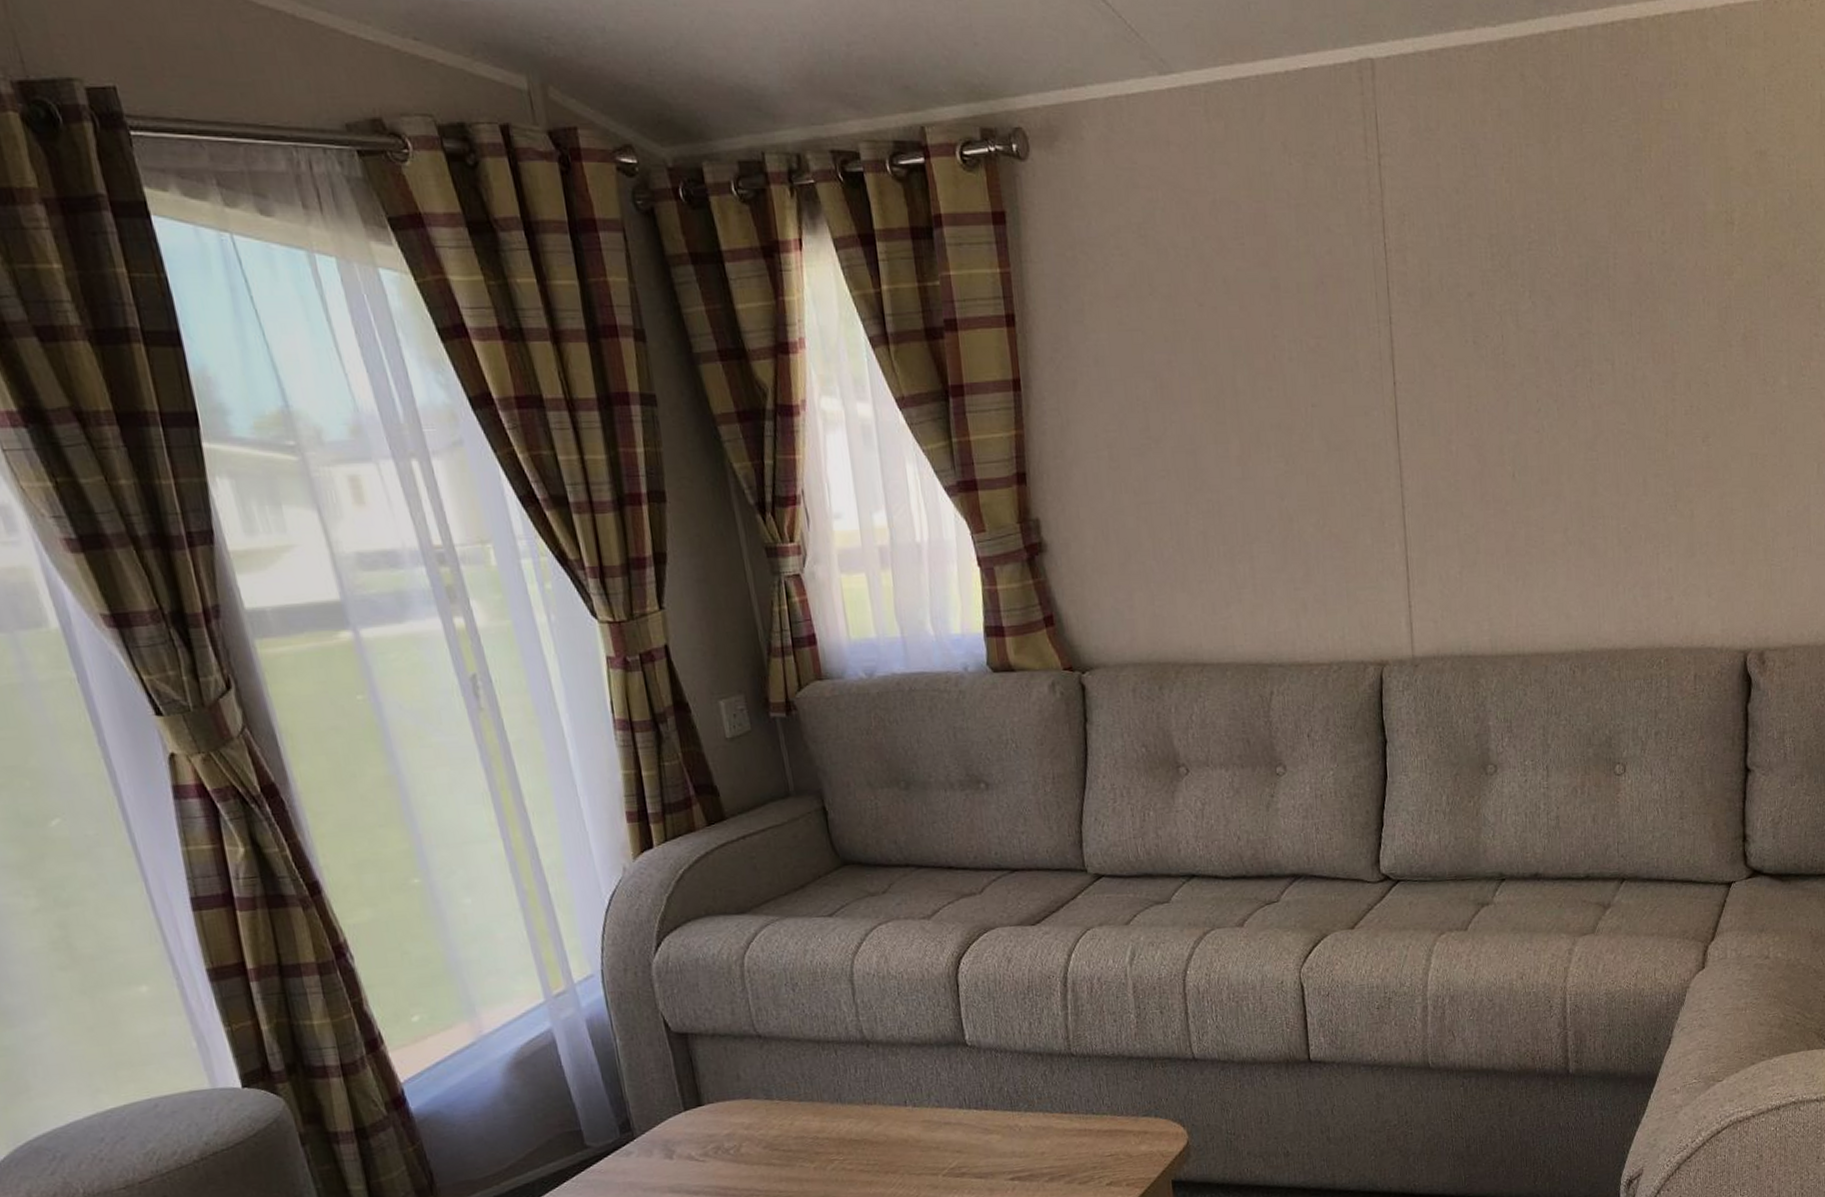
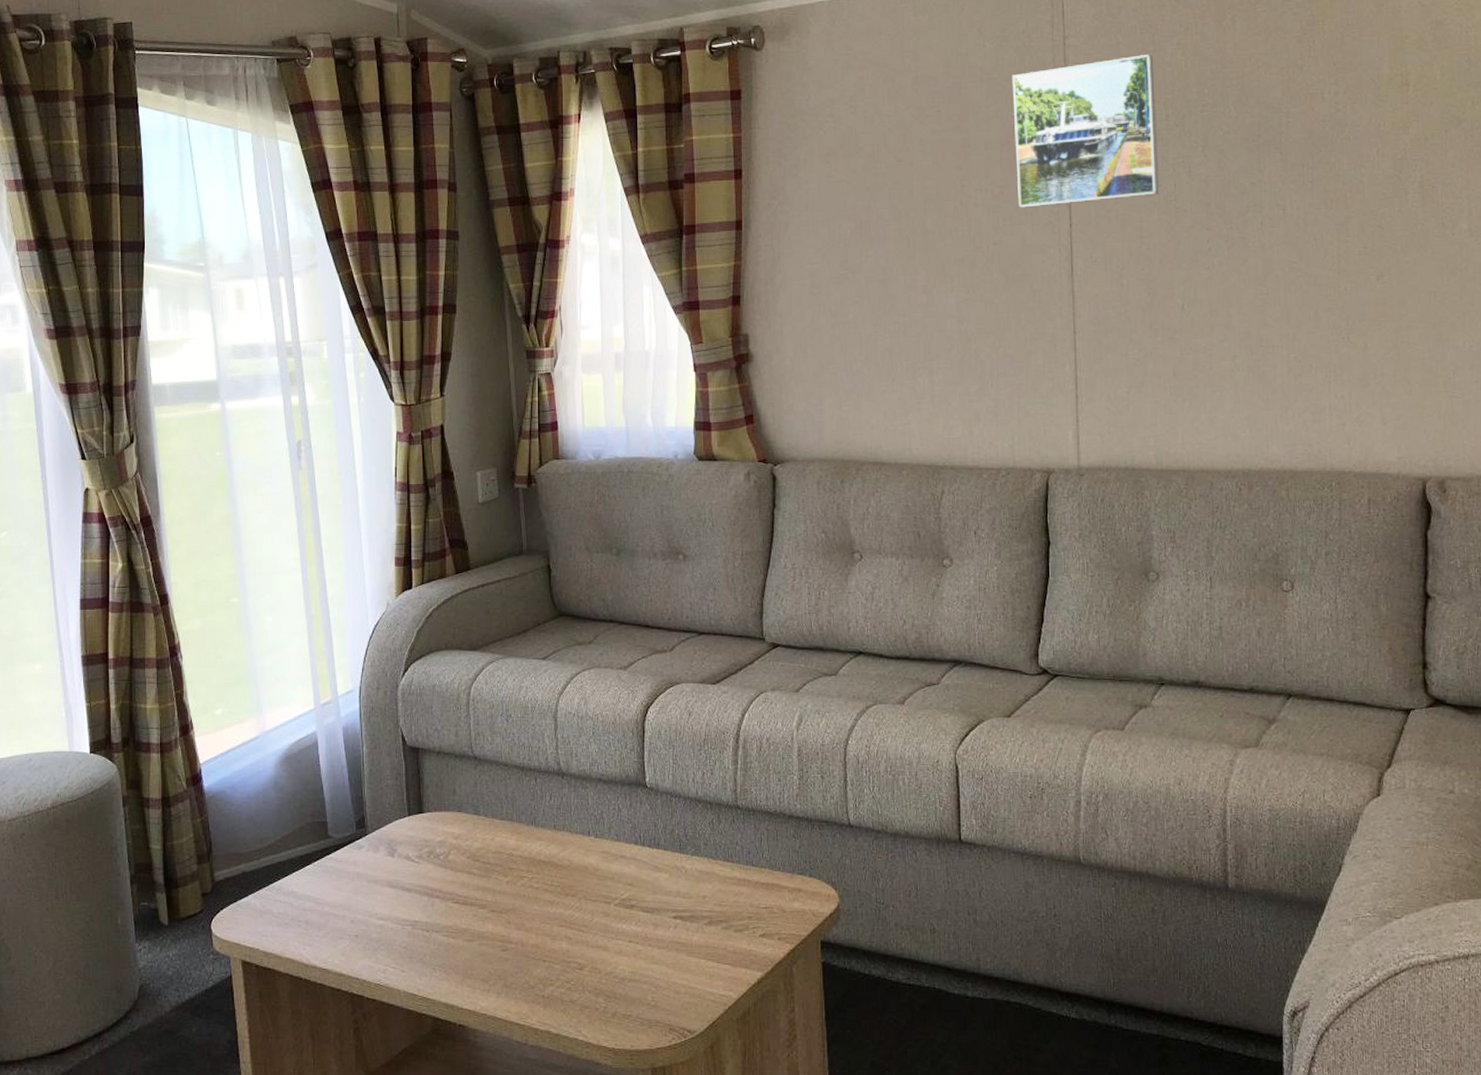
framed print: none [1323,179,1486,363] -> present [1012,53,1159,208]

